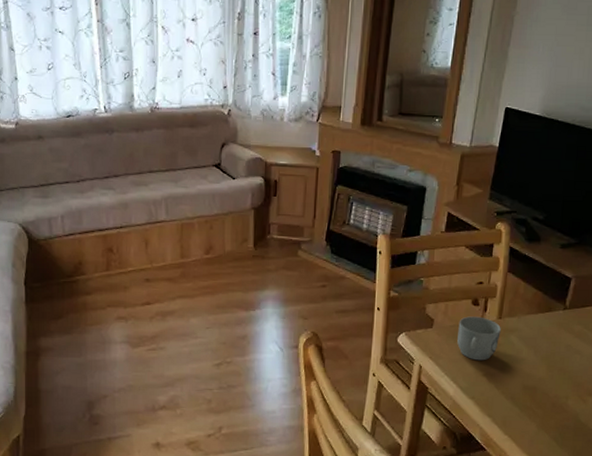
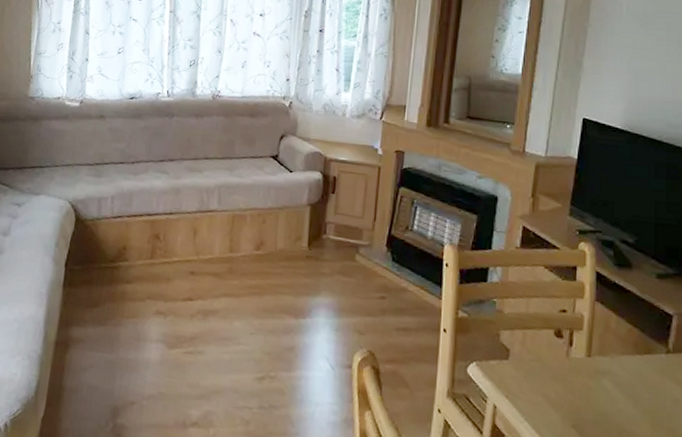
mug: present [457,316,501,361] -> none [538,349,591,408]

